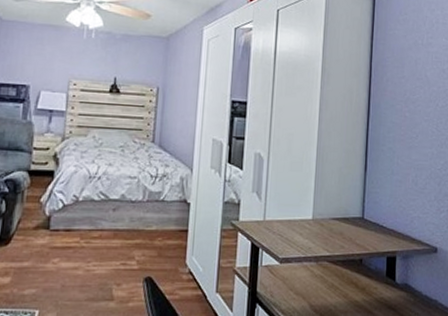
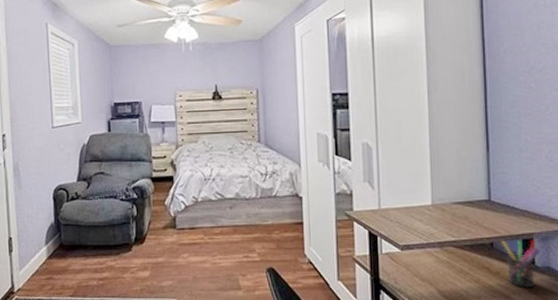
pen holder: none [368,257,400,303] -> present [500,239,540,288]

